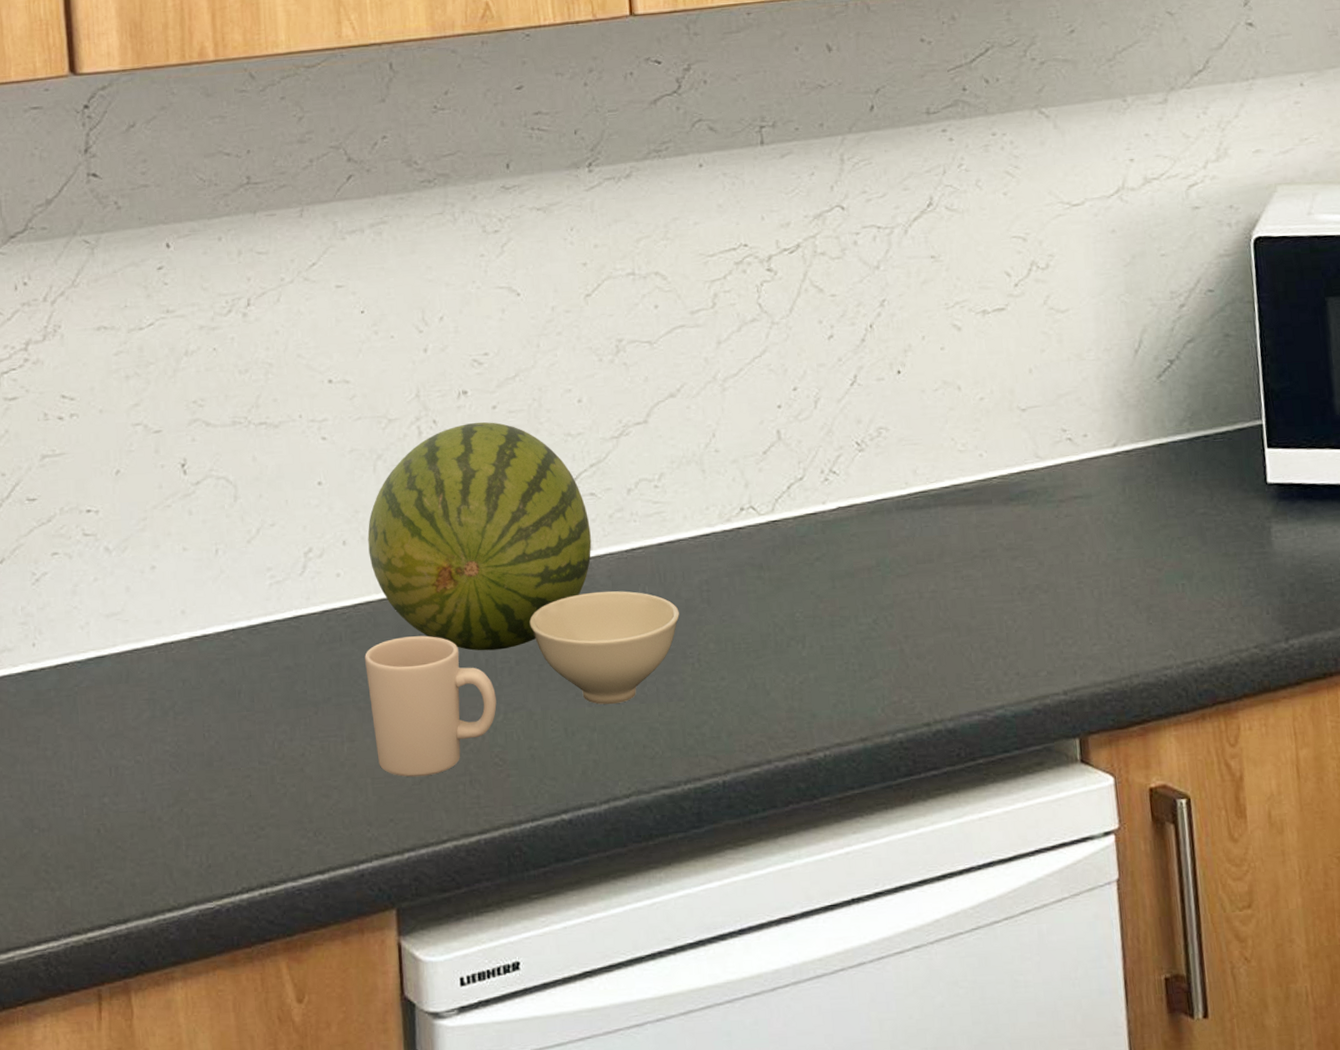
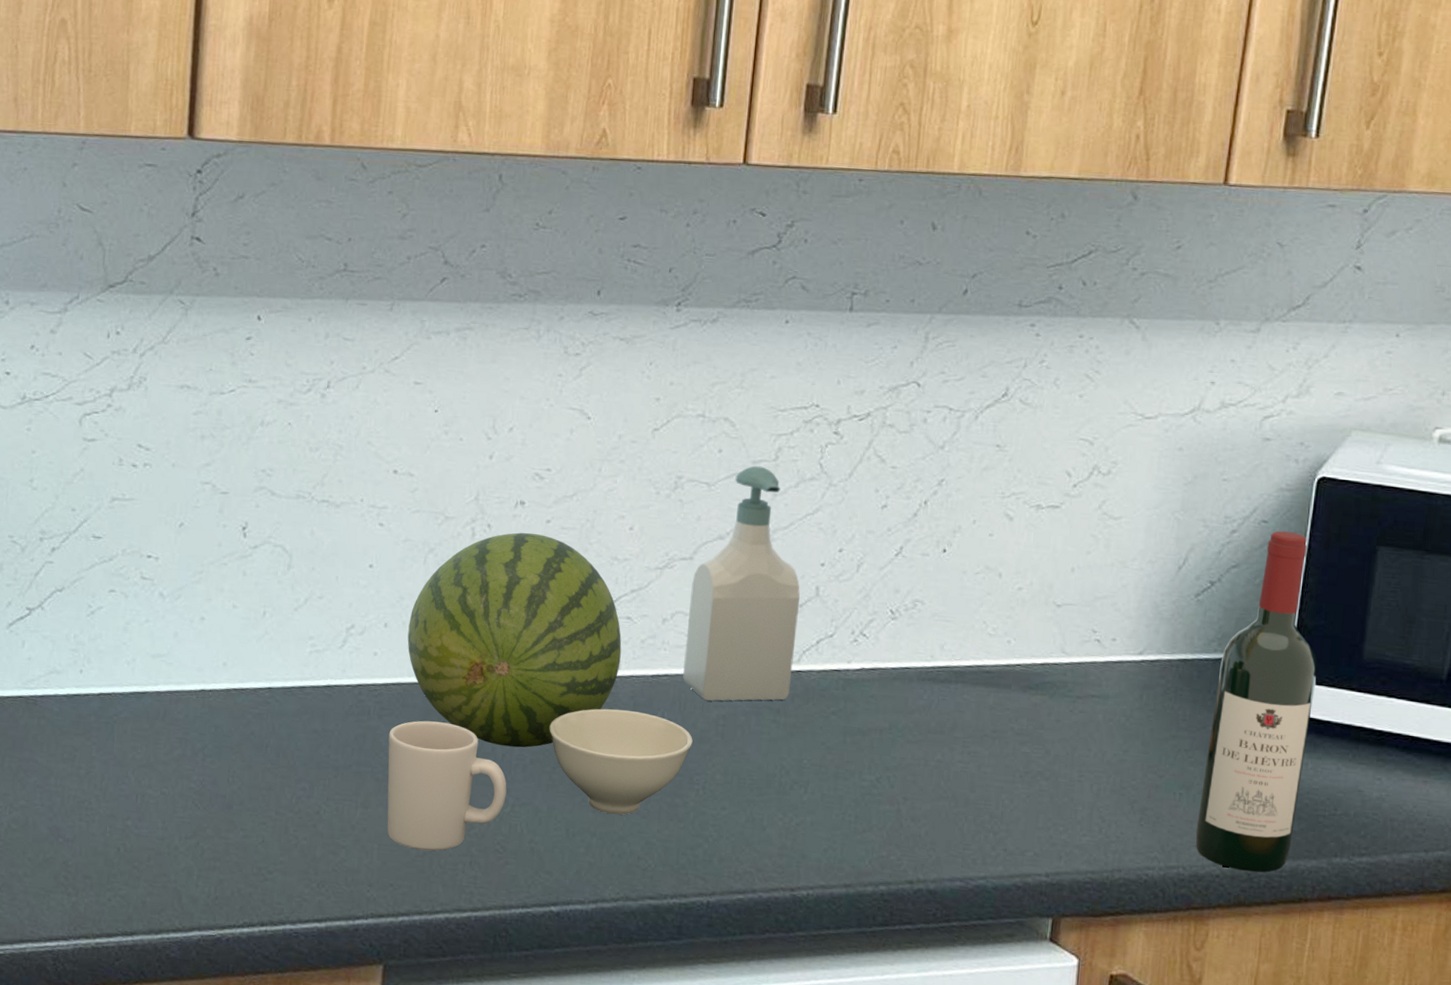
soap bottle: none [650,316,769,567] -> present [682,466,800,701]
wine bottle: none [1196,297,1304,655] -> present [1195,530,1318,873]

